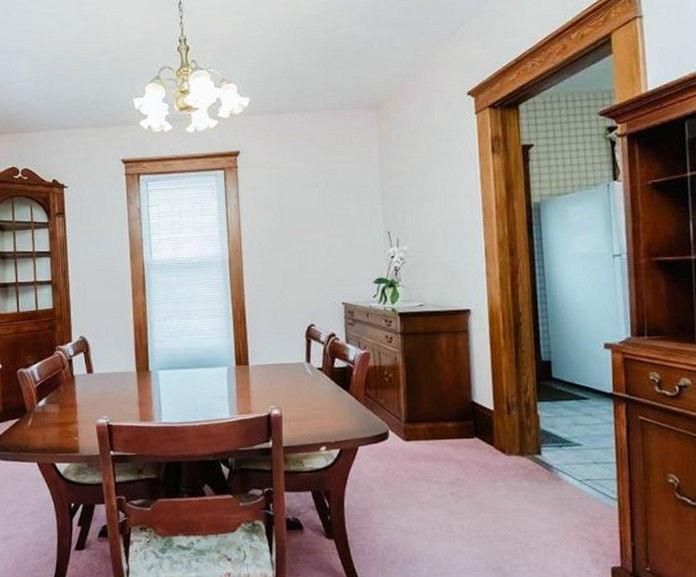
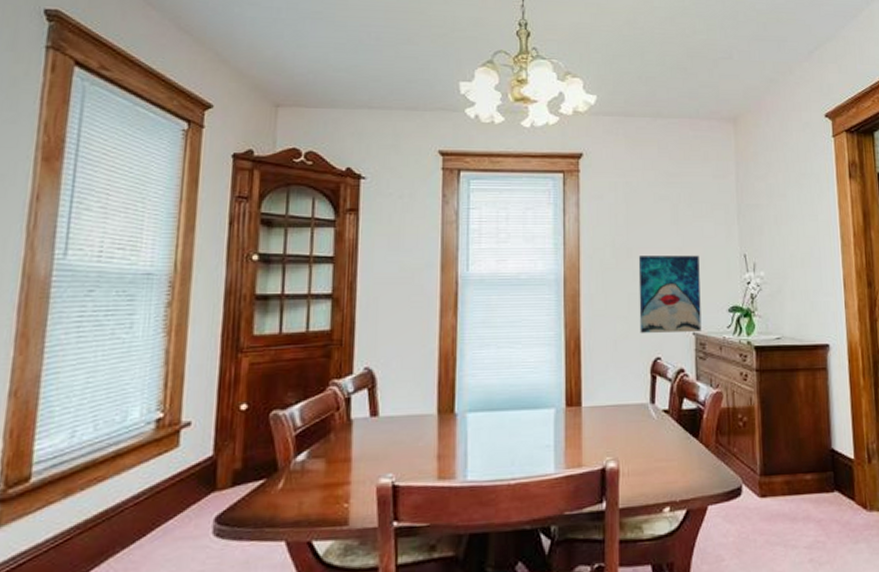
wall art: none [291,235,350,304] -> present [638,255,702,333]

